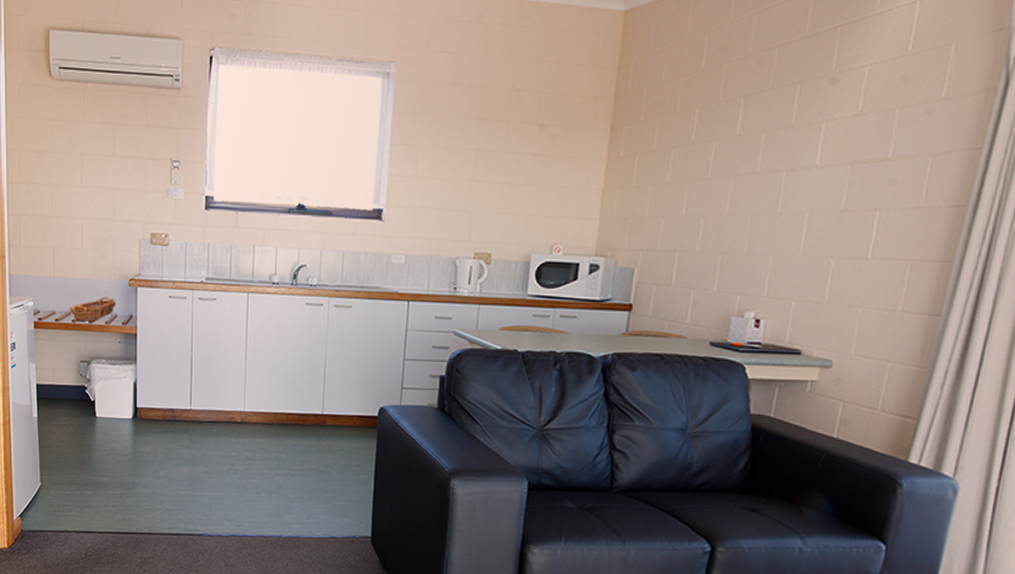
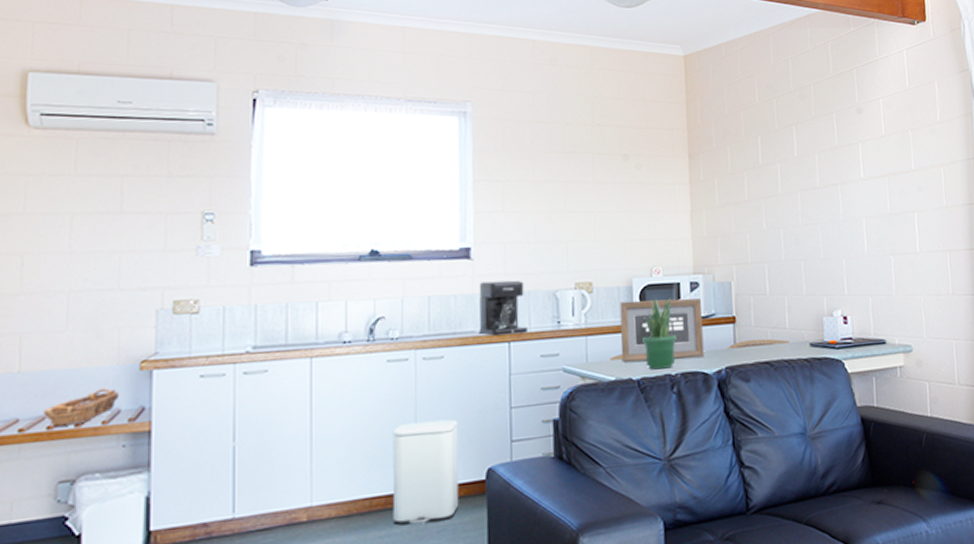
pedal bin: none [303,359,359,443] -> present [392,419,459,526]
coffee maker: none [383,243,427,295] -> present [479,280,529,337]
picture frame: none [509,276,599,341] -> present [619,298,705,362]
planter: none [532,277,568,346] -> present [642,298,677,370]

